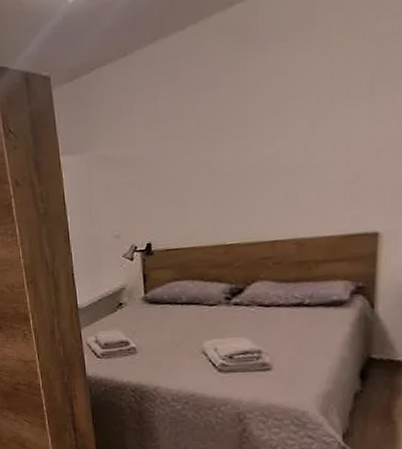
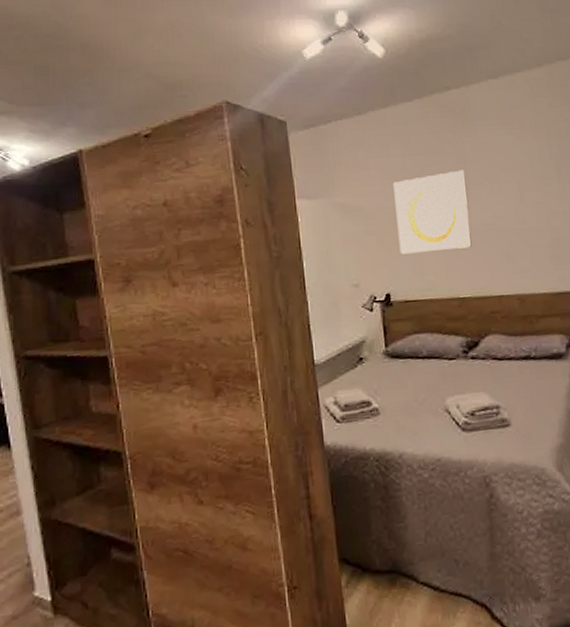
wall art: none [159,102,246,203] -> present [393,169,472,255]

